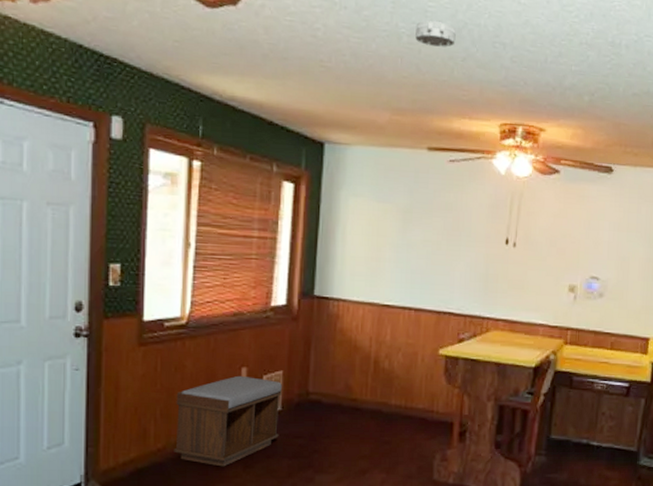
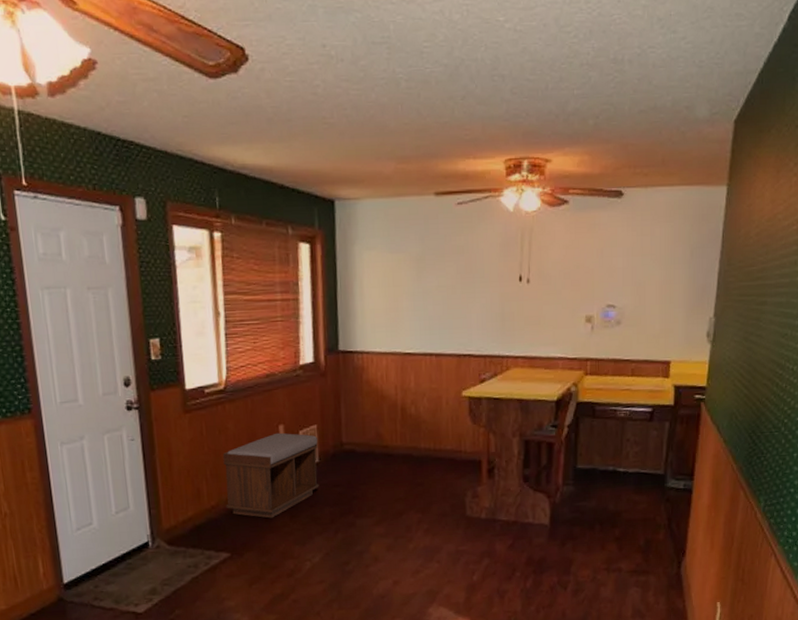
smoke detector: present [415,20,456,47] -> none [413,61,454,88]

